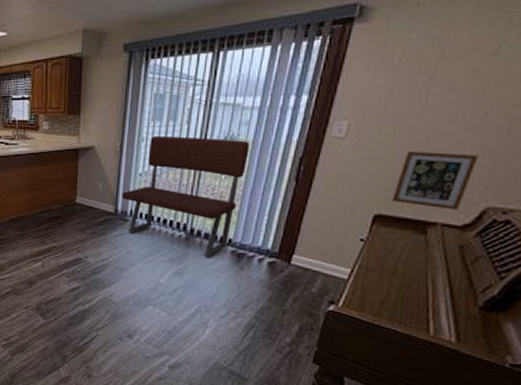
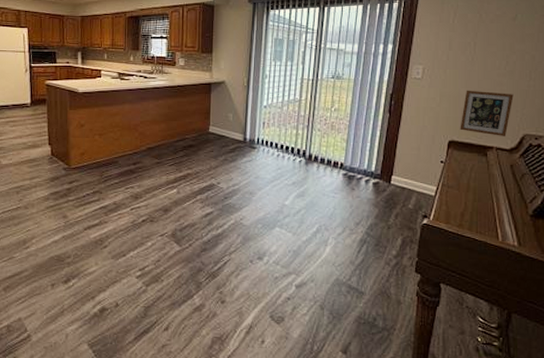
bench: present [122,135,250,259] -> none [250,73,352,181]

